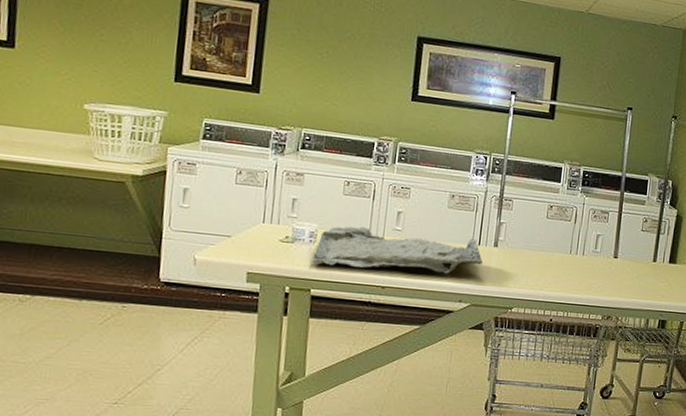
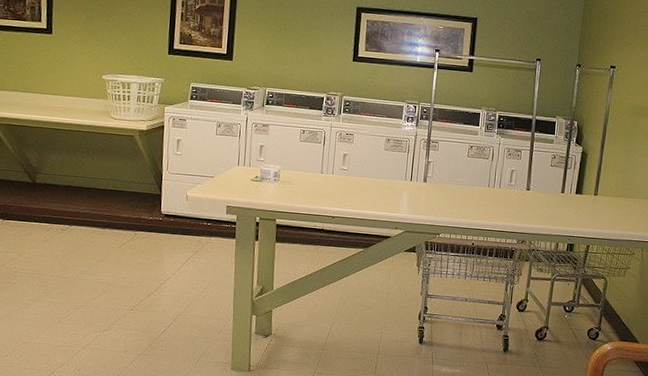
towel: present [311,226,483,274] -> none [276,167,414,206]

